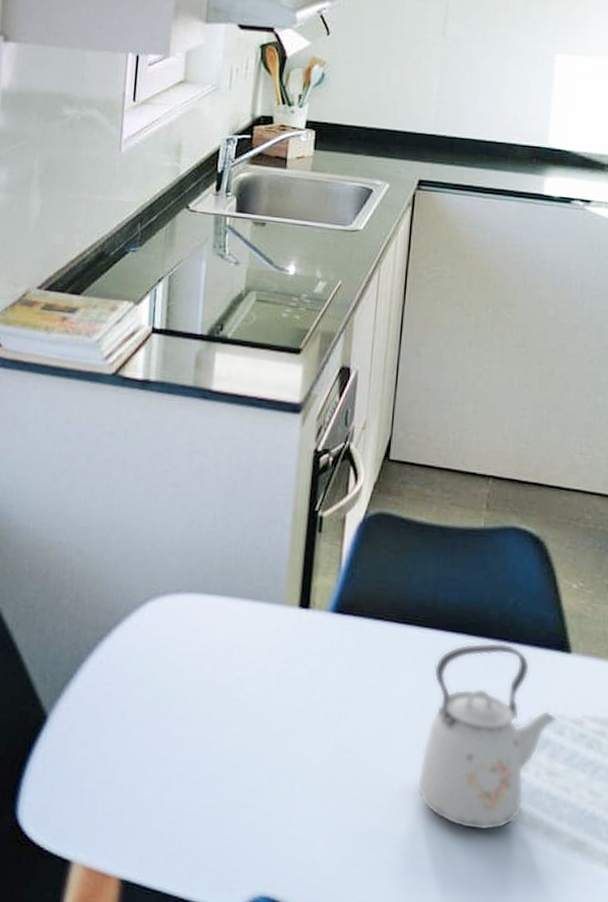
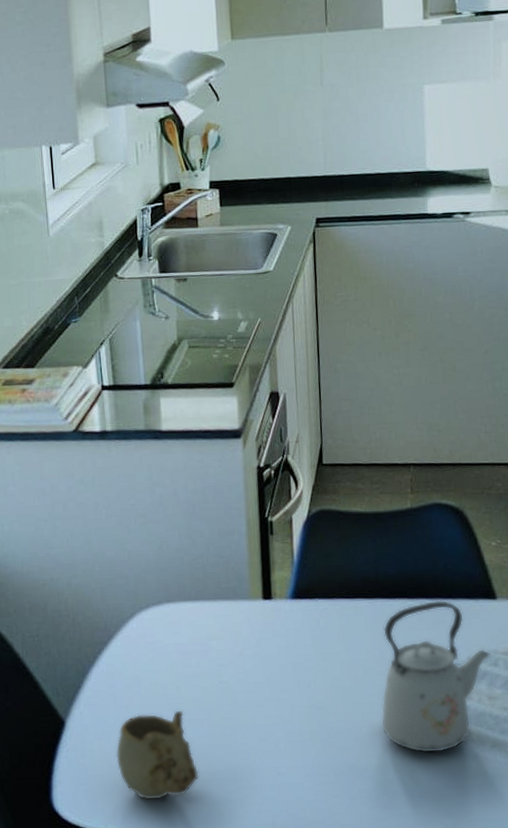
mug: none [100,721,195,832] -> present [116,710,199,801]

